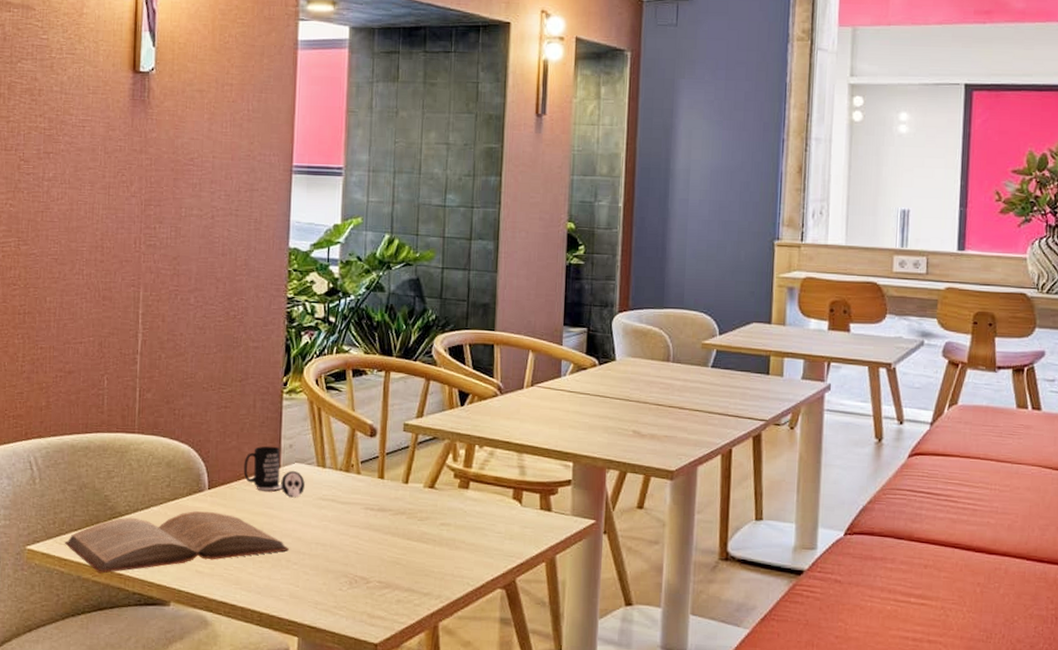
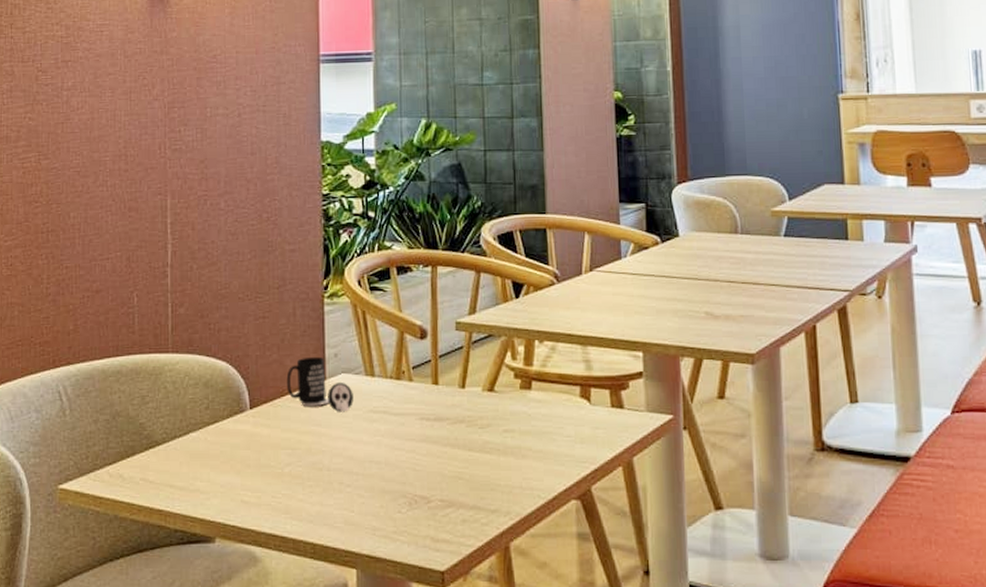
book: present [64,511,289,574] -> none [98,434,341,511]

